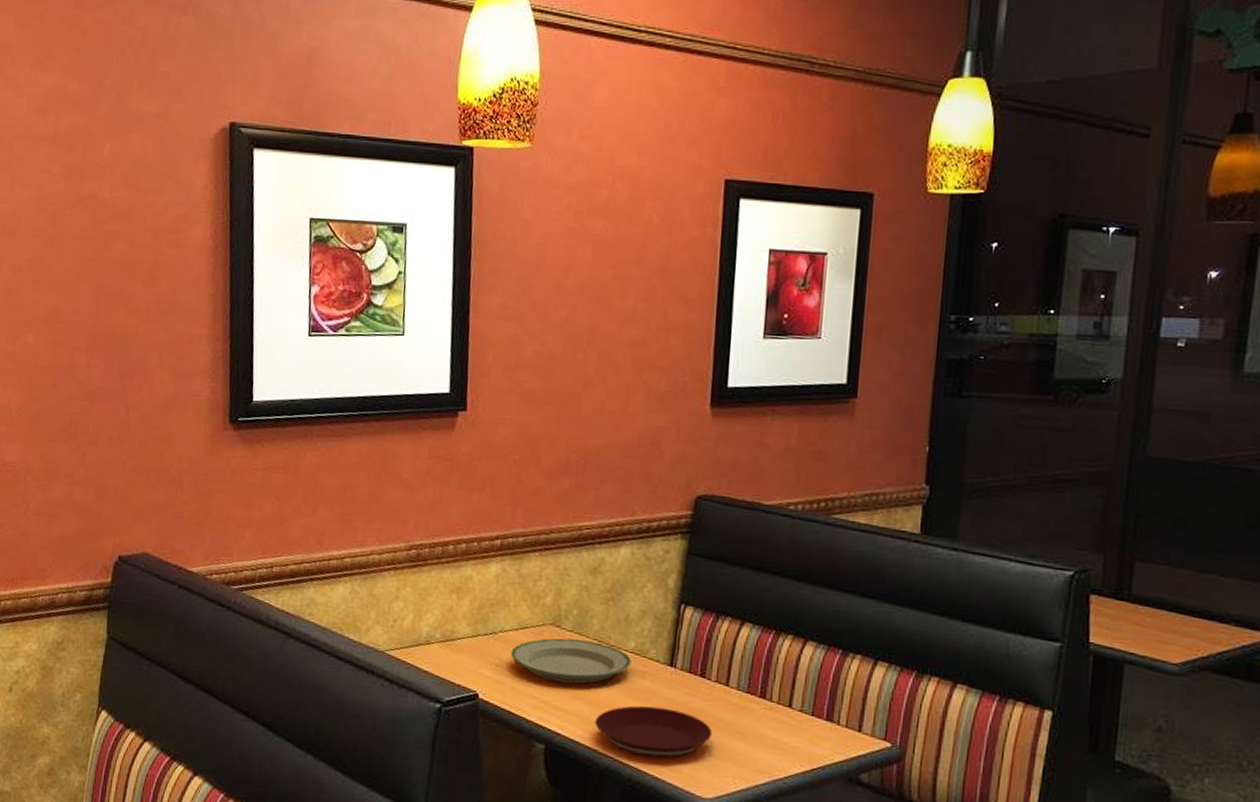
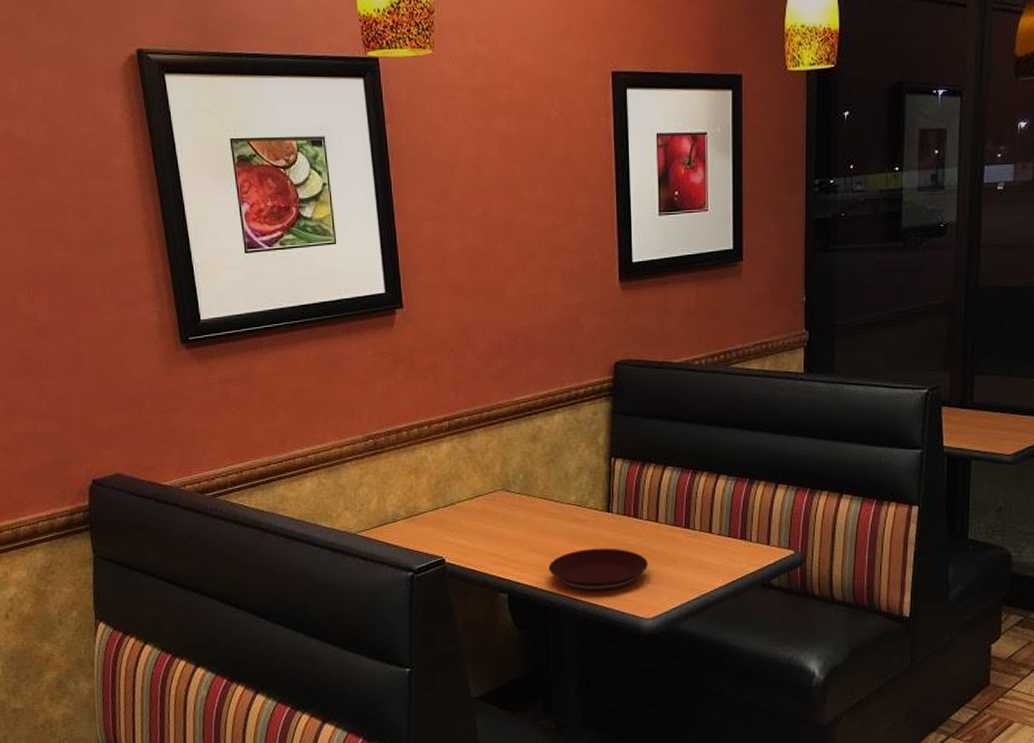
plate: present [511,638,631,684] -> none [469,500,574,539]

